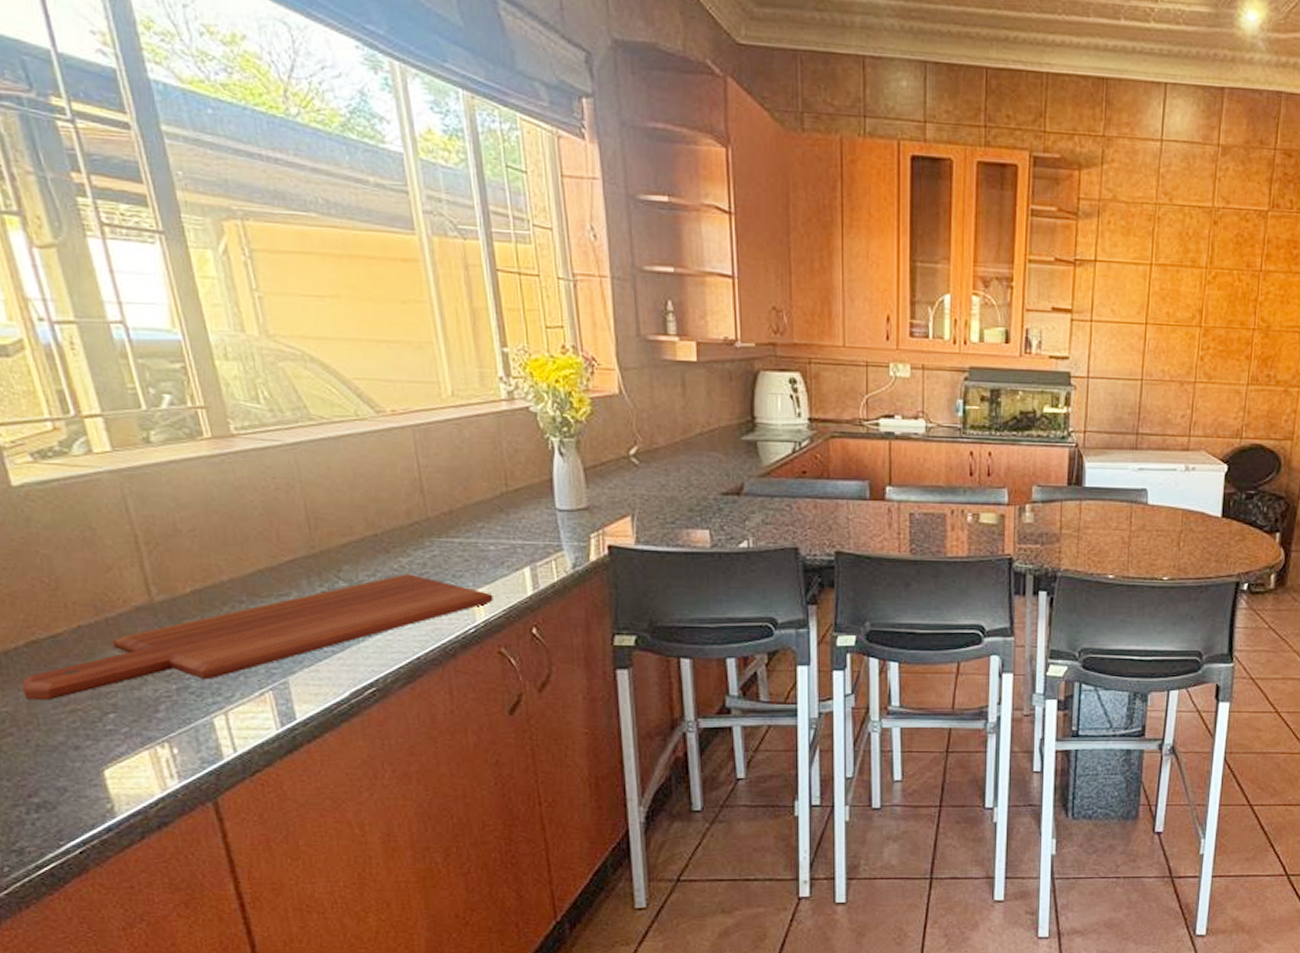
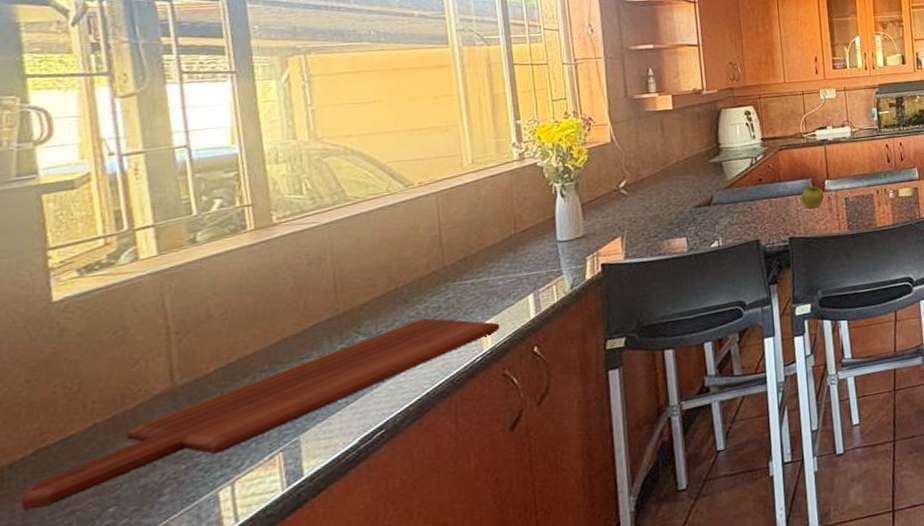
fruit: none [854,491,883,520] -> present [801,186,824,209]

